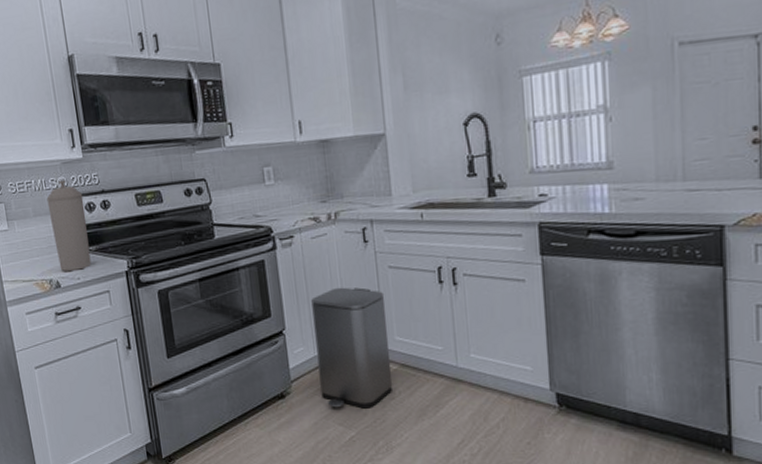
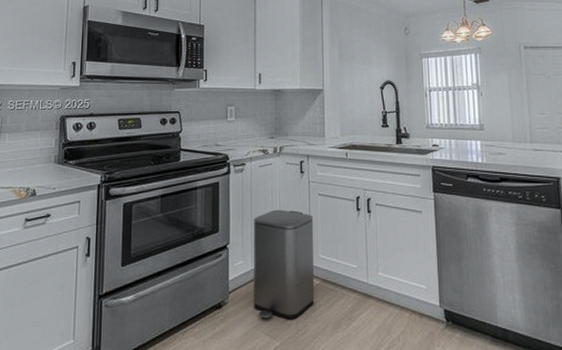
canister: present [46,180,92,272] -> none [39,102,73,182]

